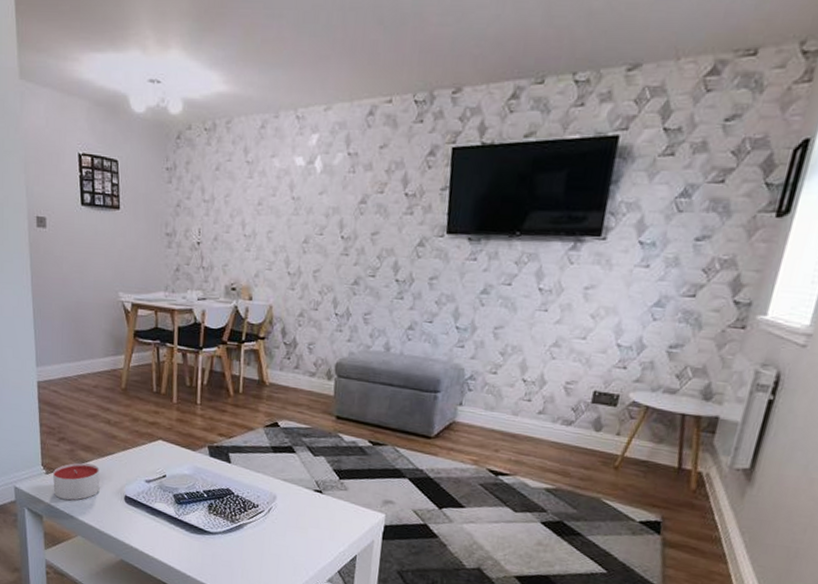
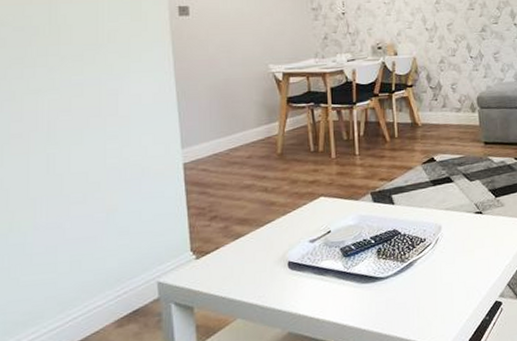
candle: present [52,462,100,500] -> none [204,237,260,283]

